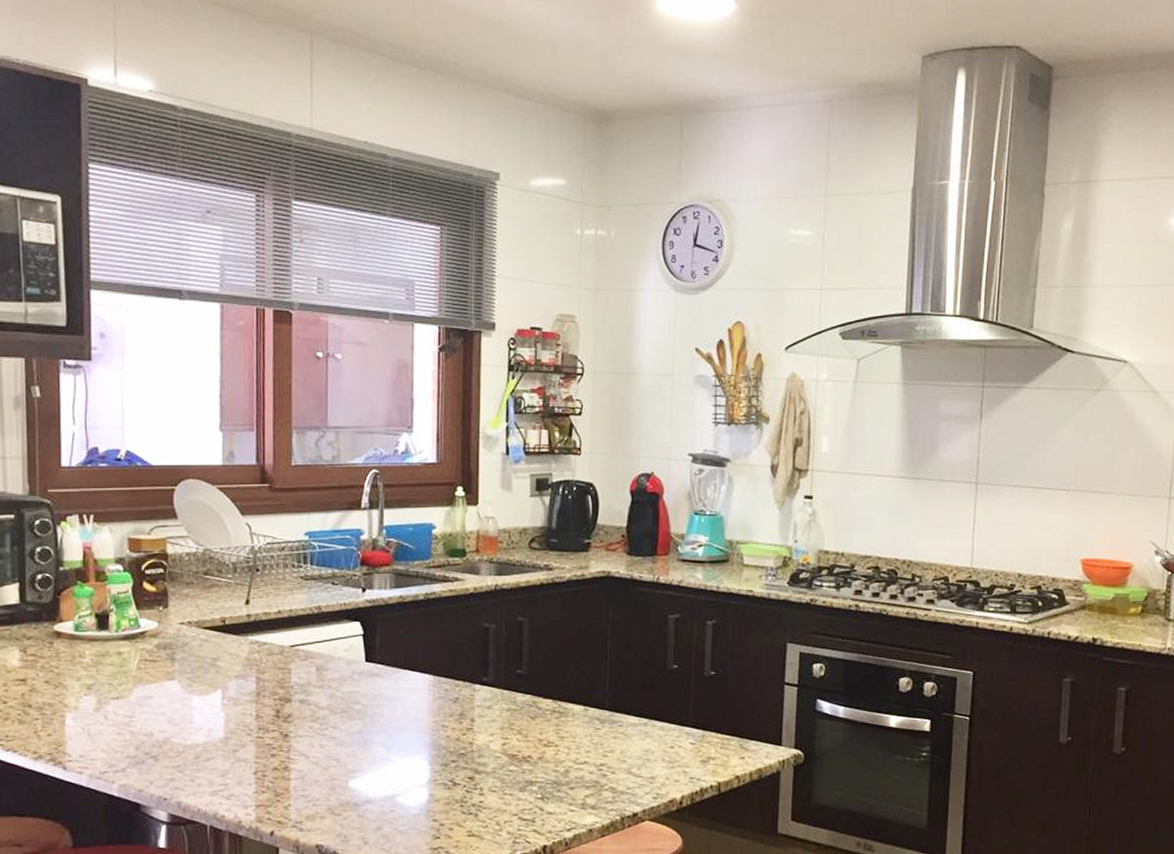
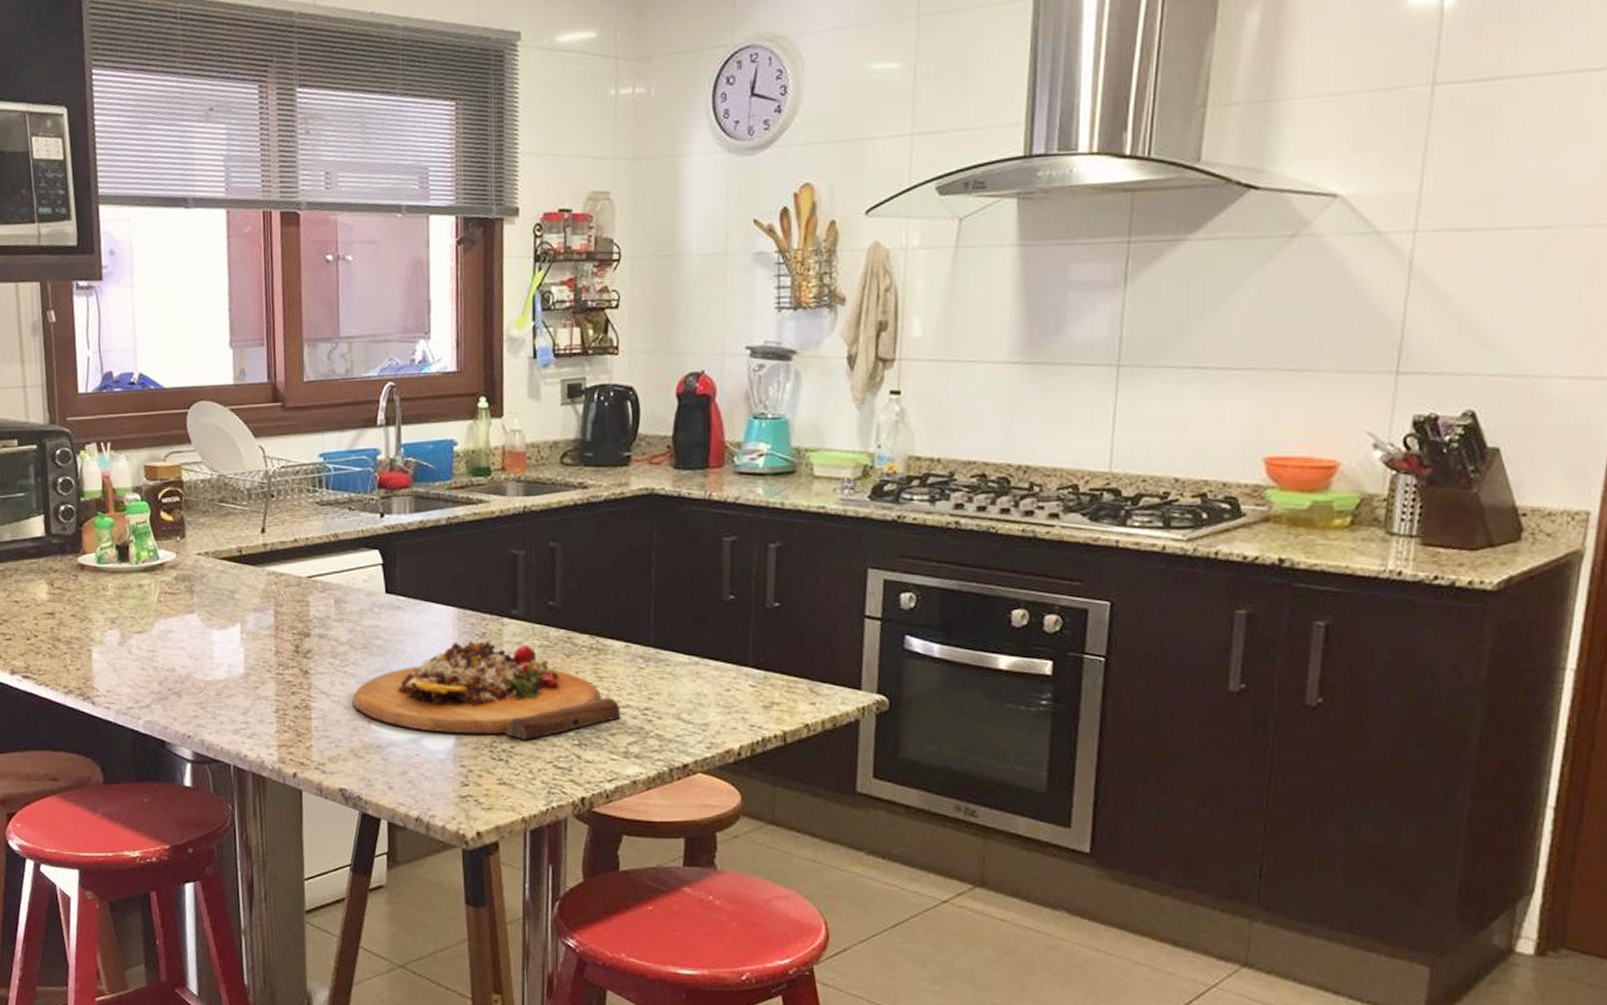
cutting board: none [331,705,581,796] -> present [352,641,623,741]

